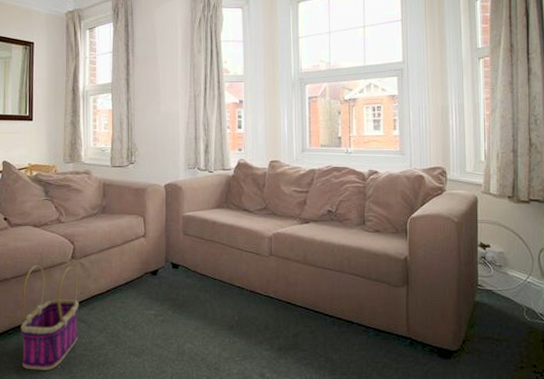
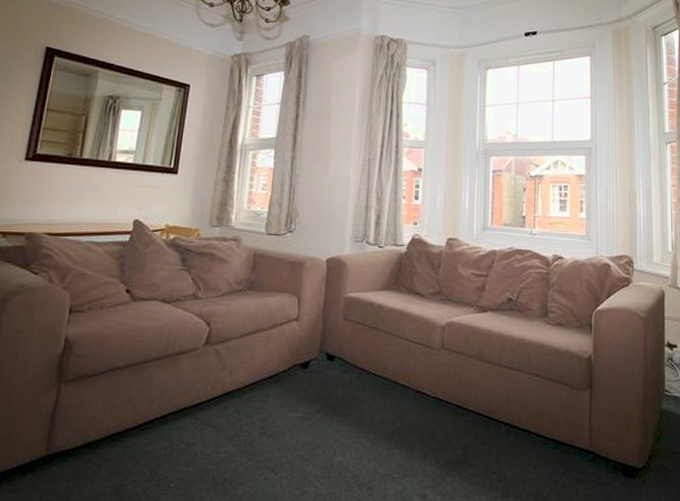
basket: present [20,265,79,370] -> none [124,351,210,489]

